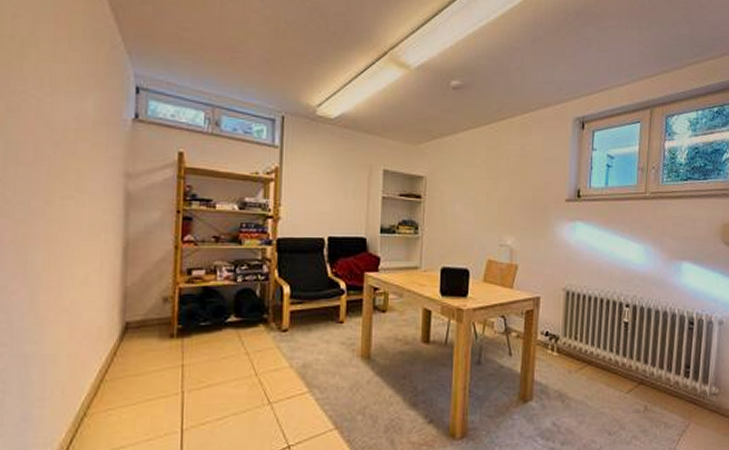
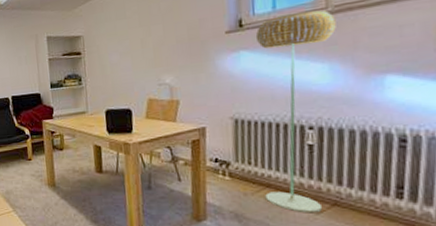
floor lamp: none [587,193,651,392] -> present [255,10,336,213]

